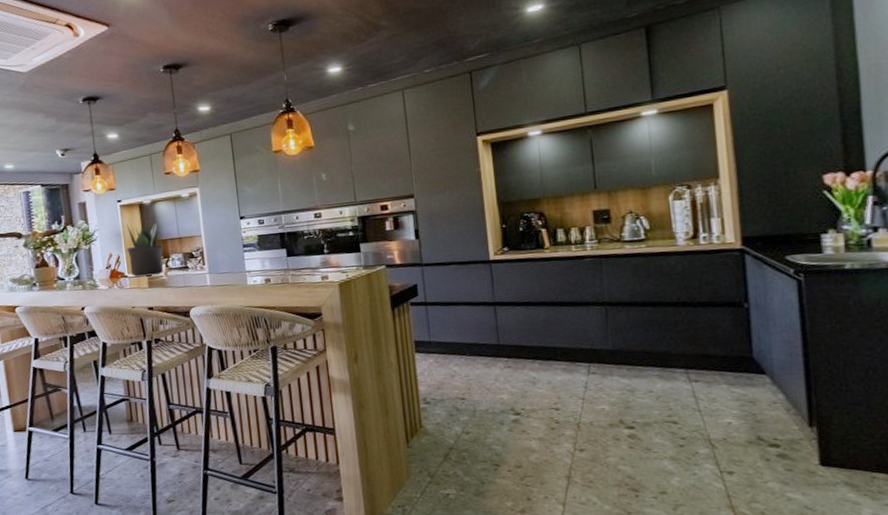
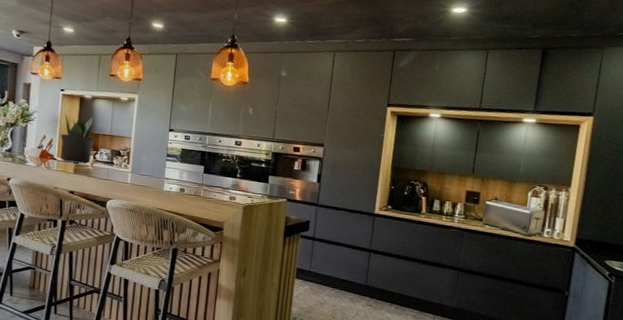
toaster: none [618,212,697,249] -> present [482,200,545,237]

